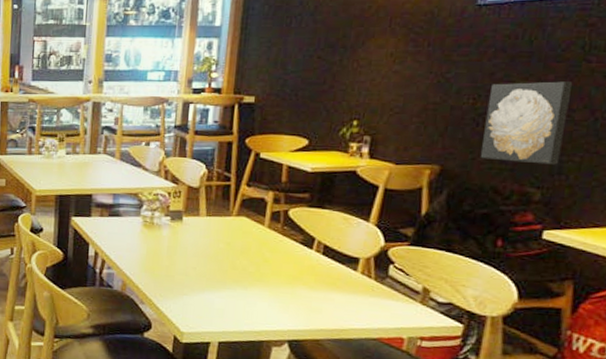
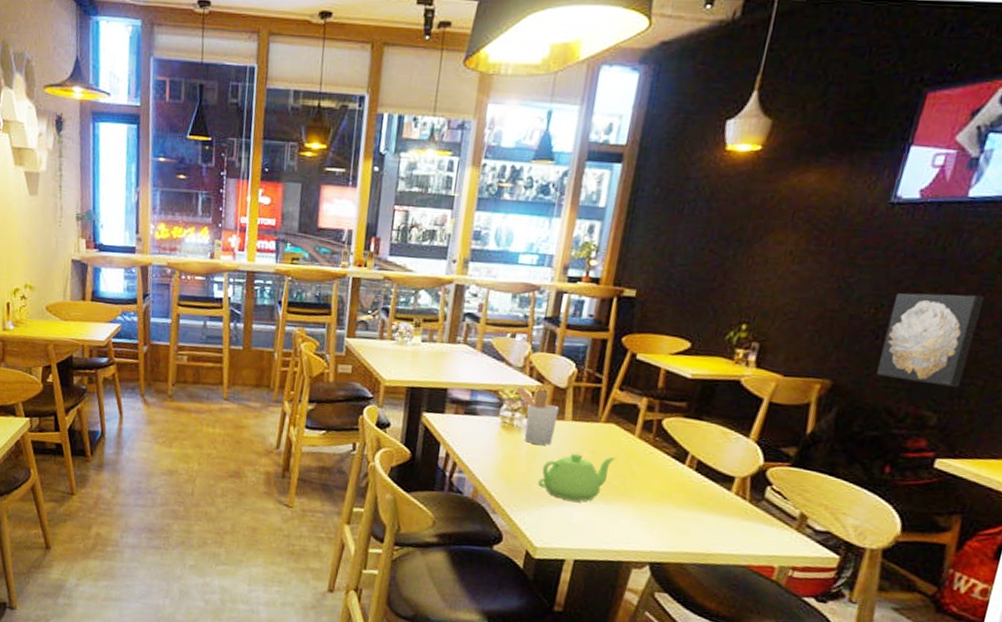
utensil holder: none [152,188,194,240] -> present [514,386,560,445]
teapot: none [180,245,249,289] -> present [538,453,616,501]

